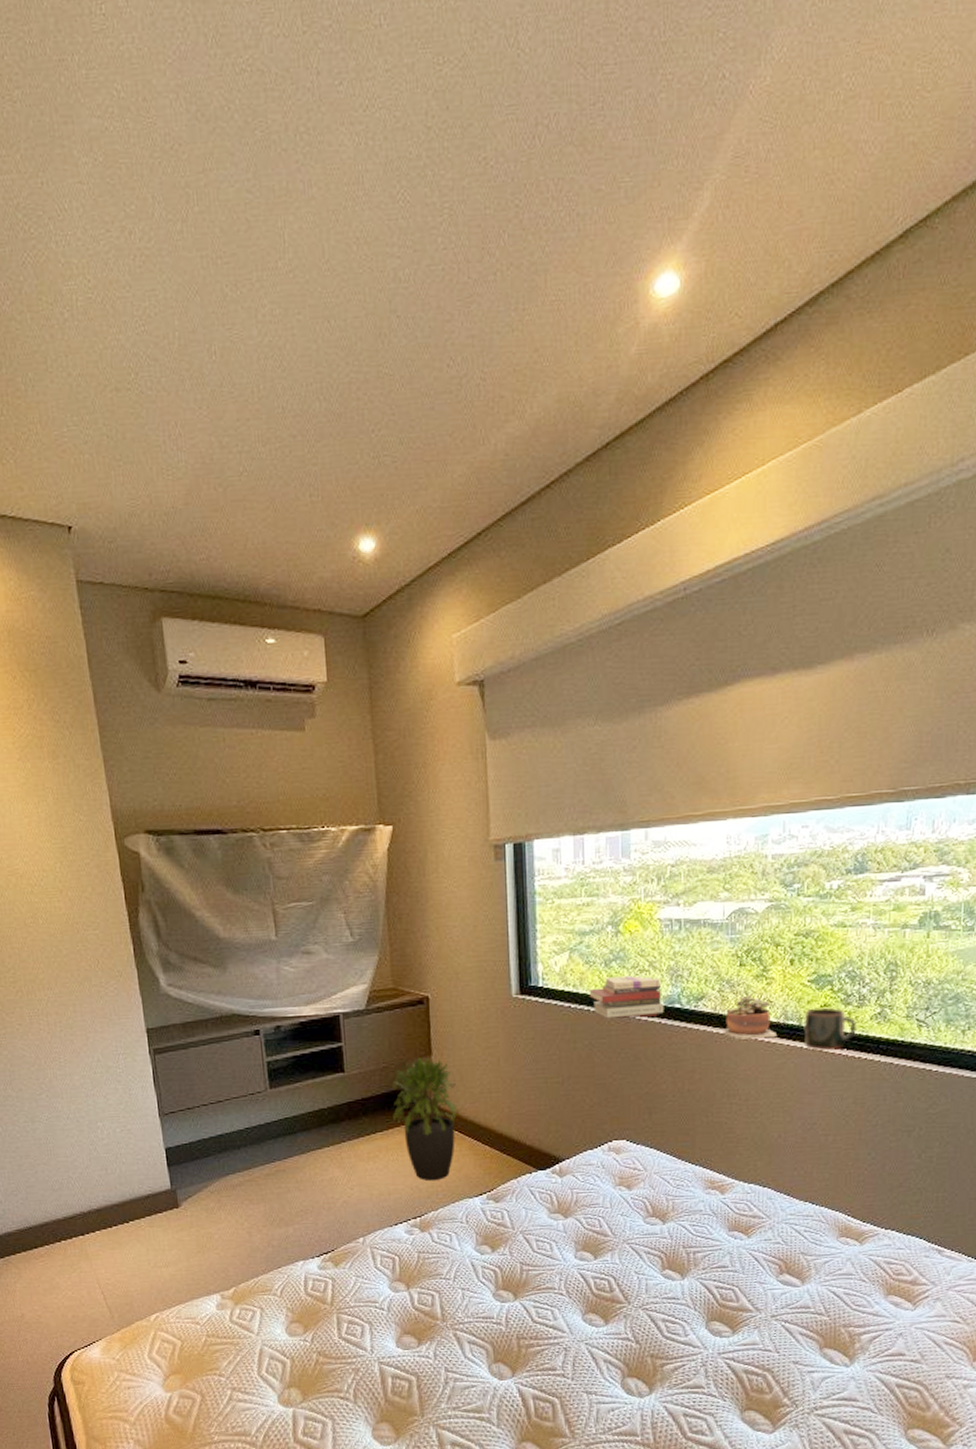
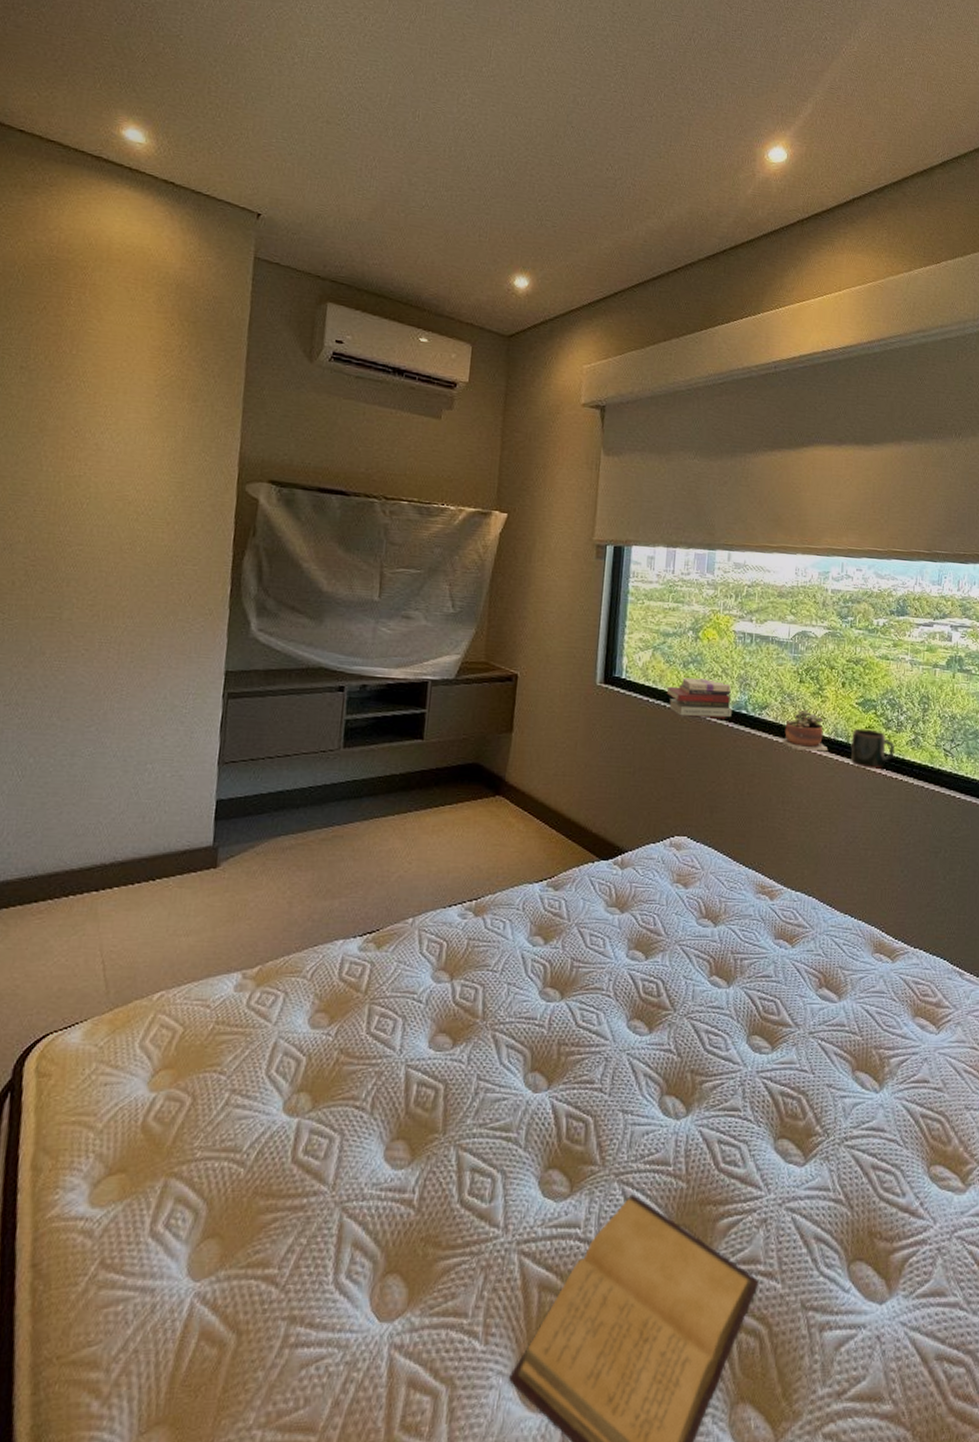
potted plant: present [393,1058,458,1180] -> none [464,733,532,861]

